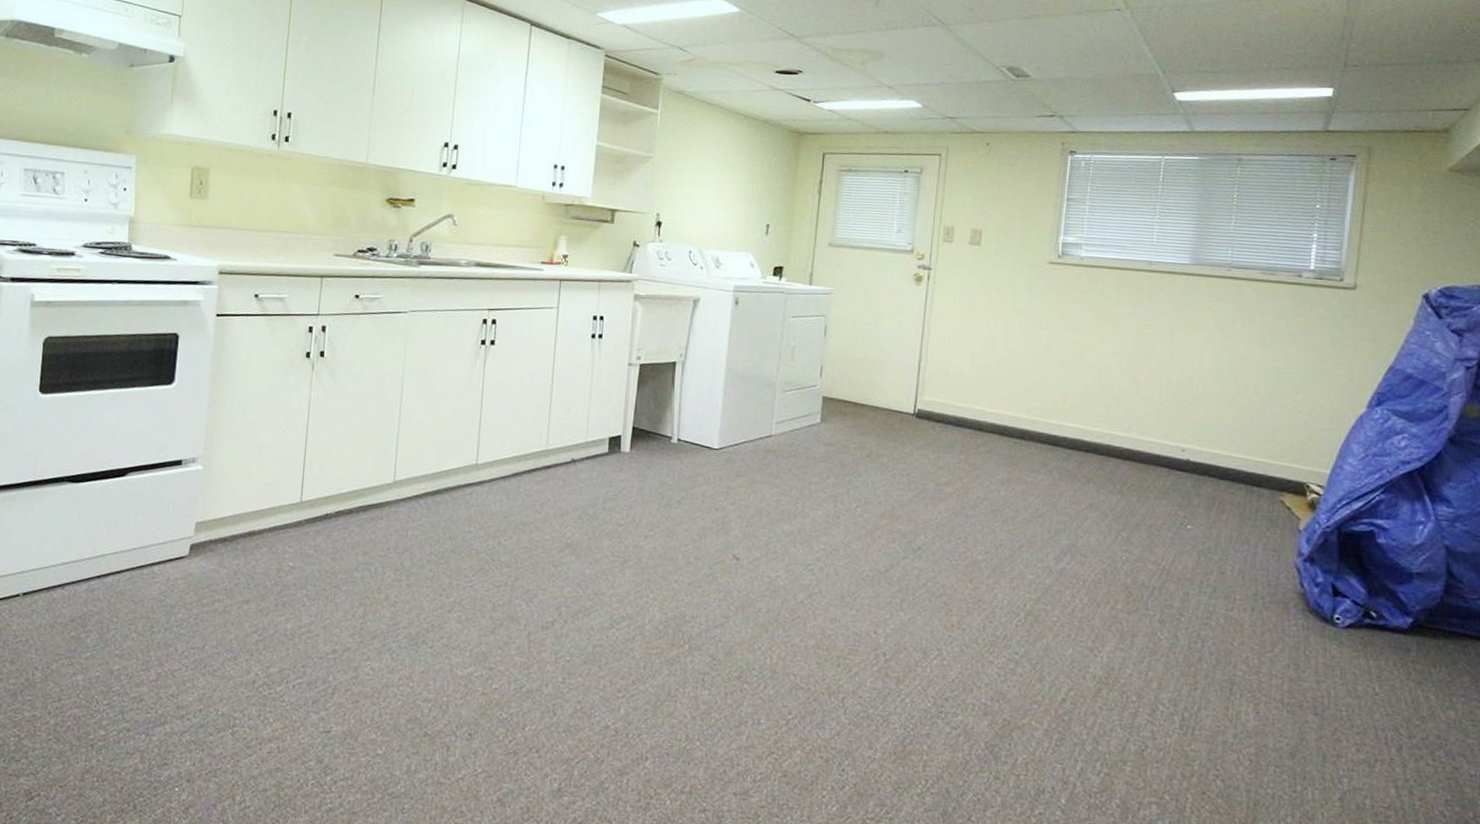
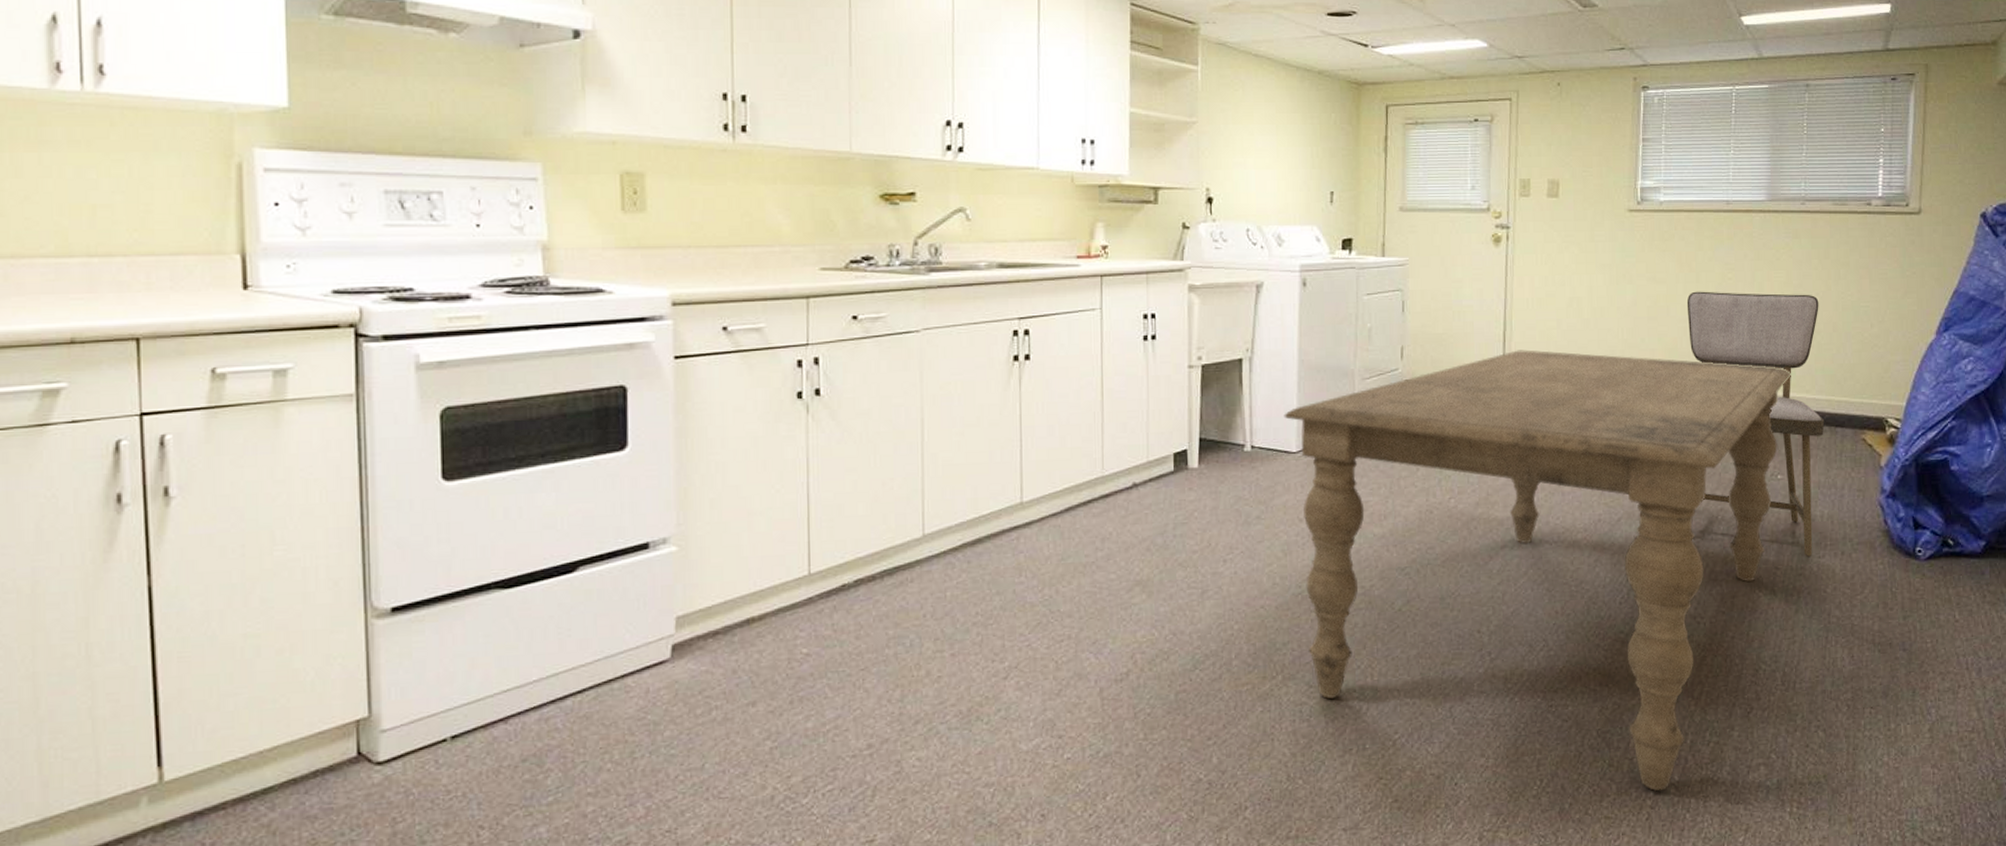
dining table: none [709,380,1207,812] -> present [1283,350,1791,791]
dining chair: none [1102,342,1241,609] -> present [1686,291,1825,558]

